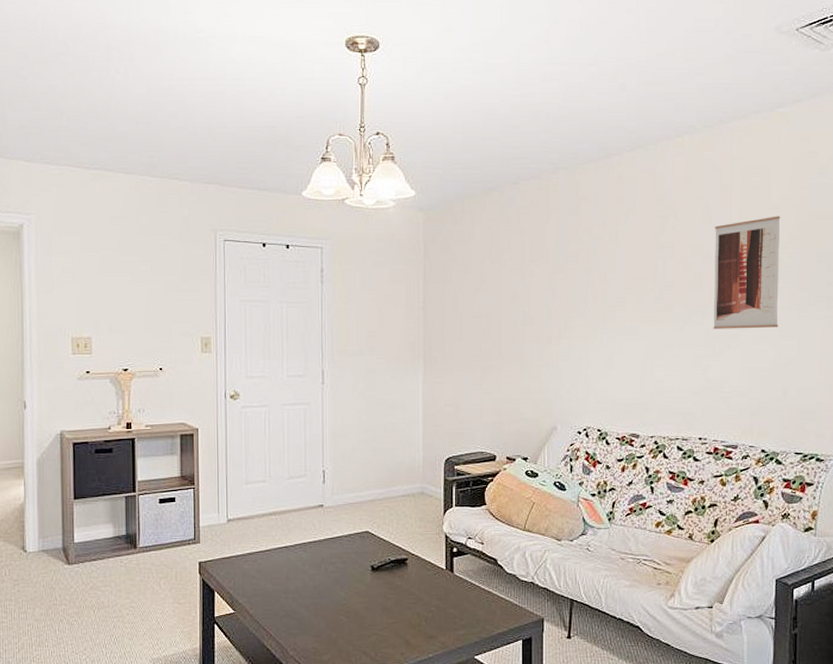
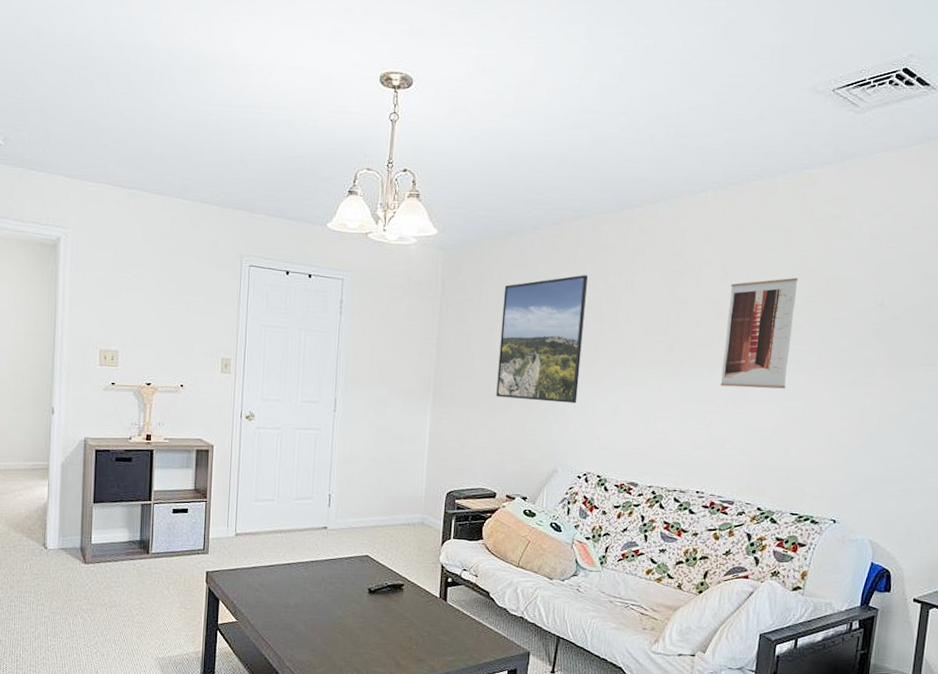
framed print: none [488,227,572,358] -> present [496,275,589,403]

